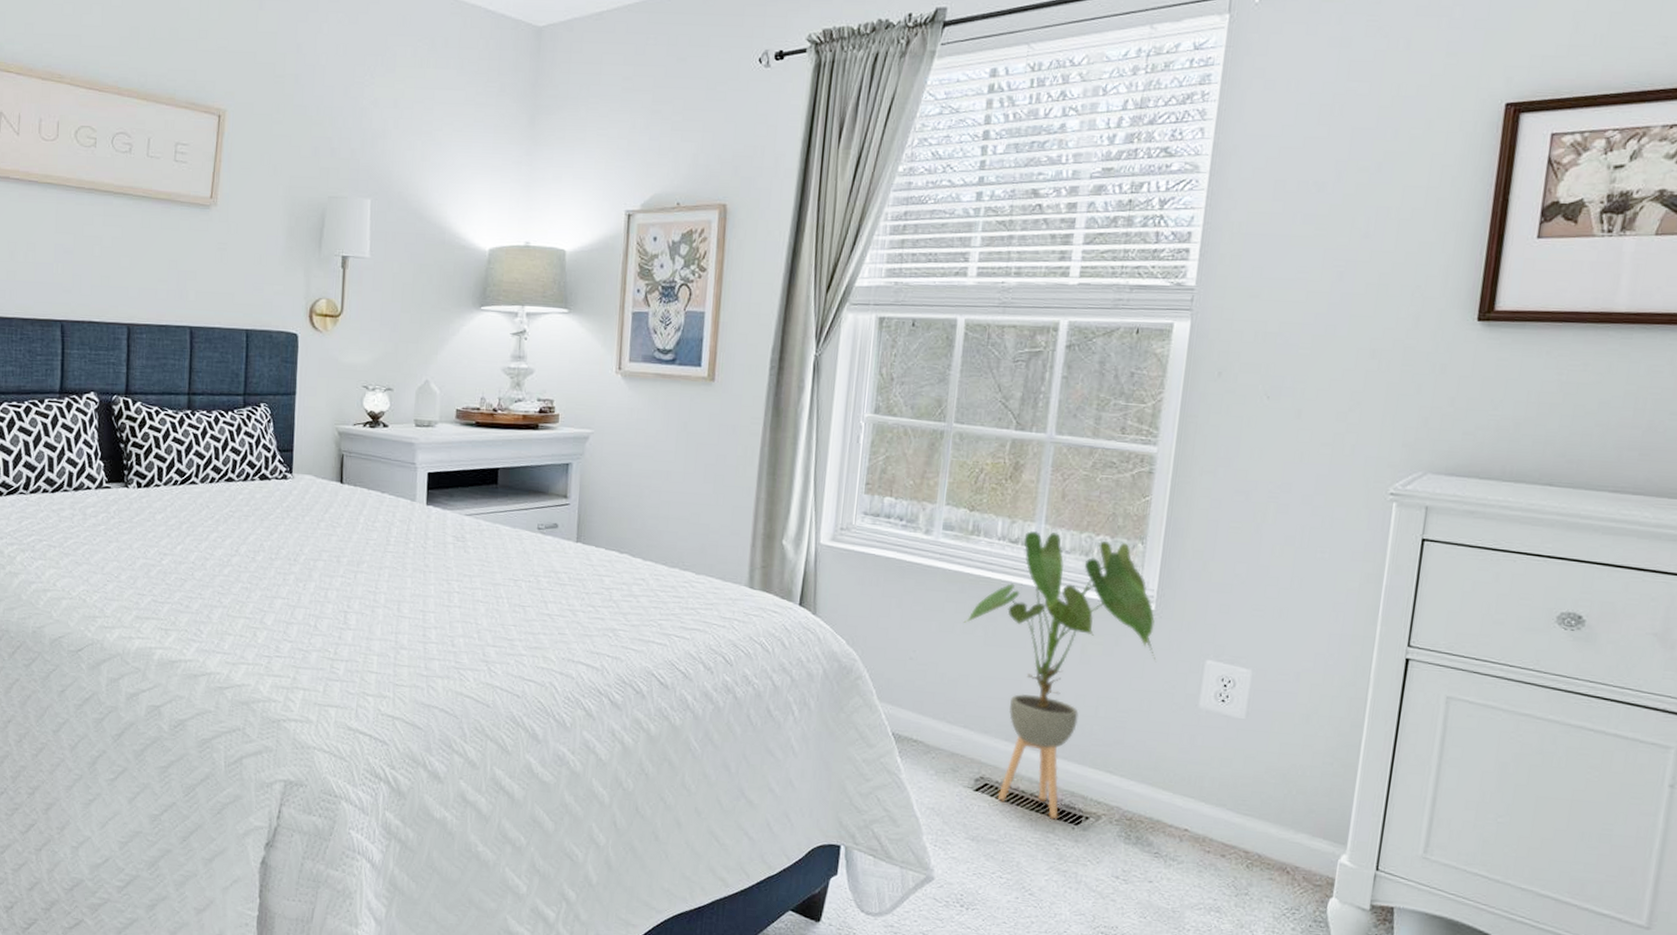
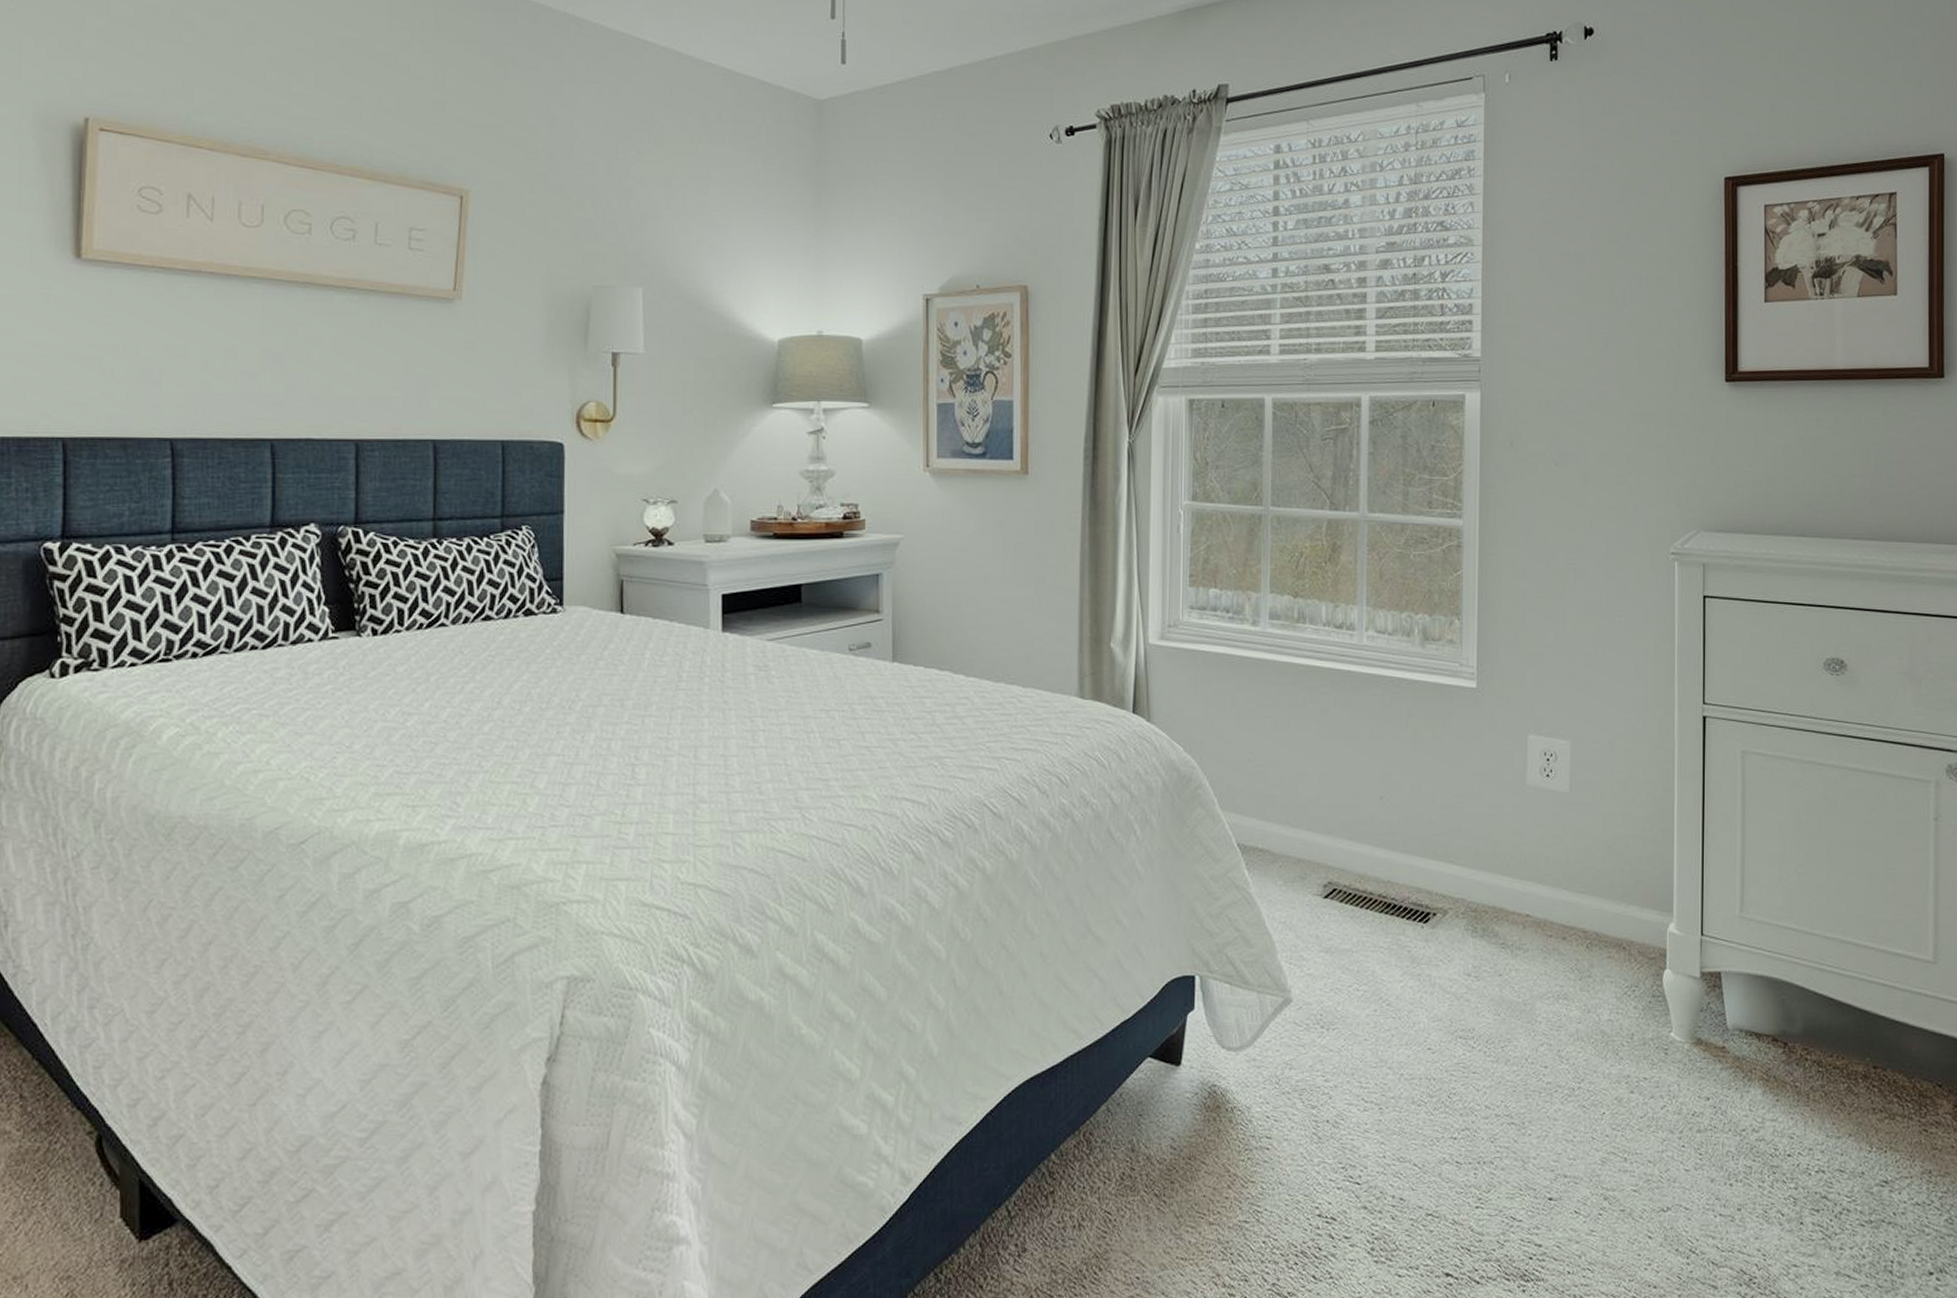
house plant: present [963,531,1156,820] -> none [1297,614,1482,920]

